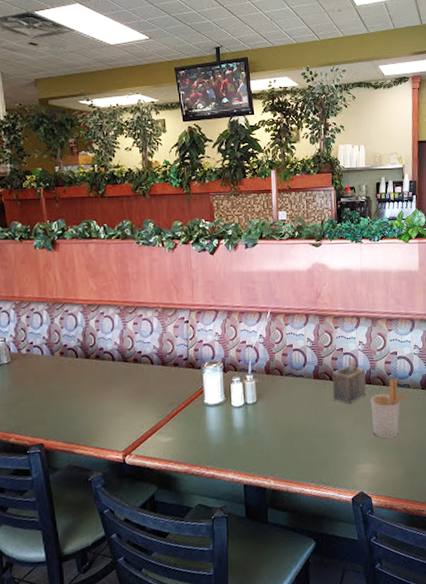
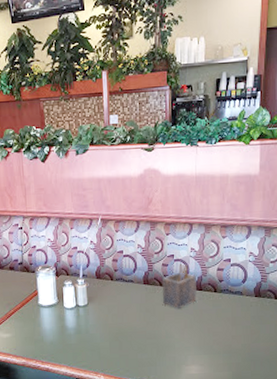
utensil holder: present [370,379,414,439] -> none [200,286,247,343]

